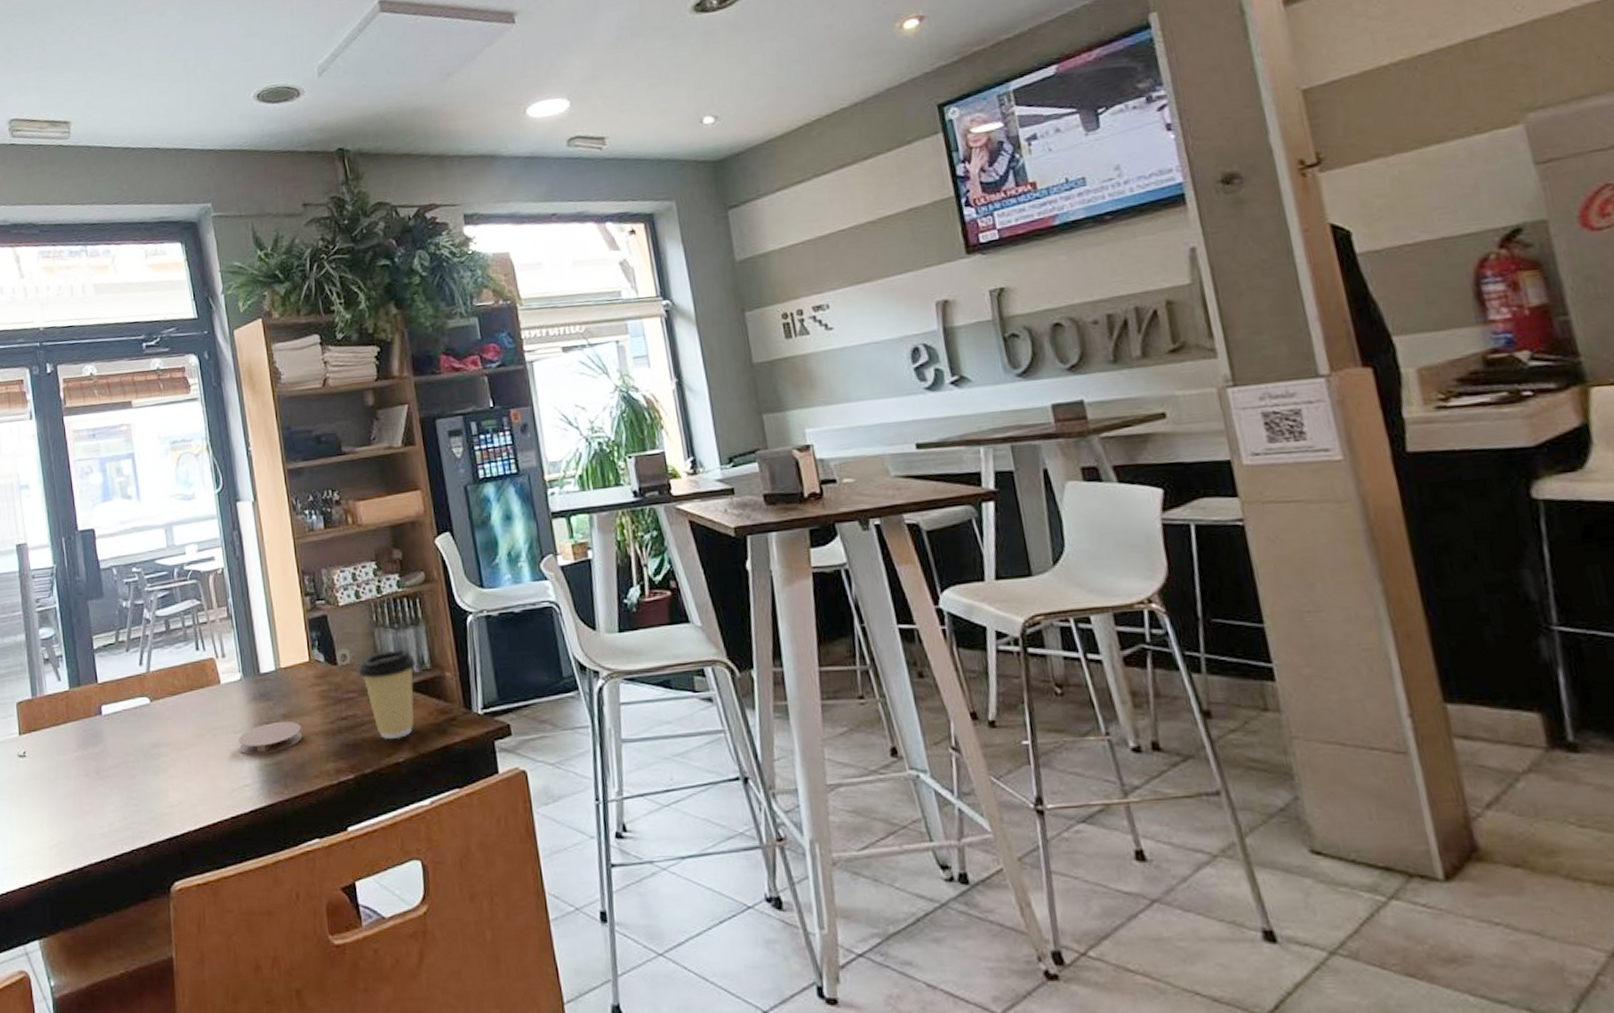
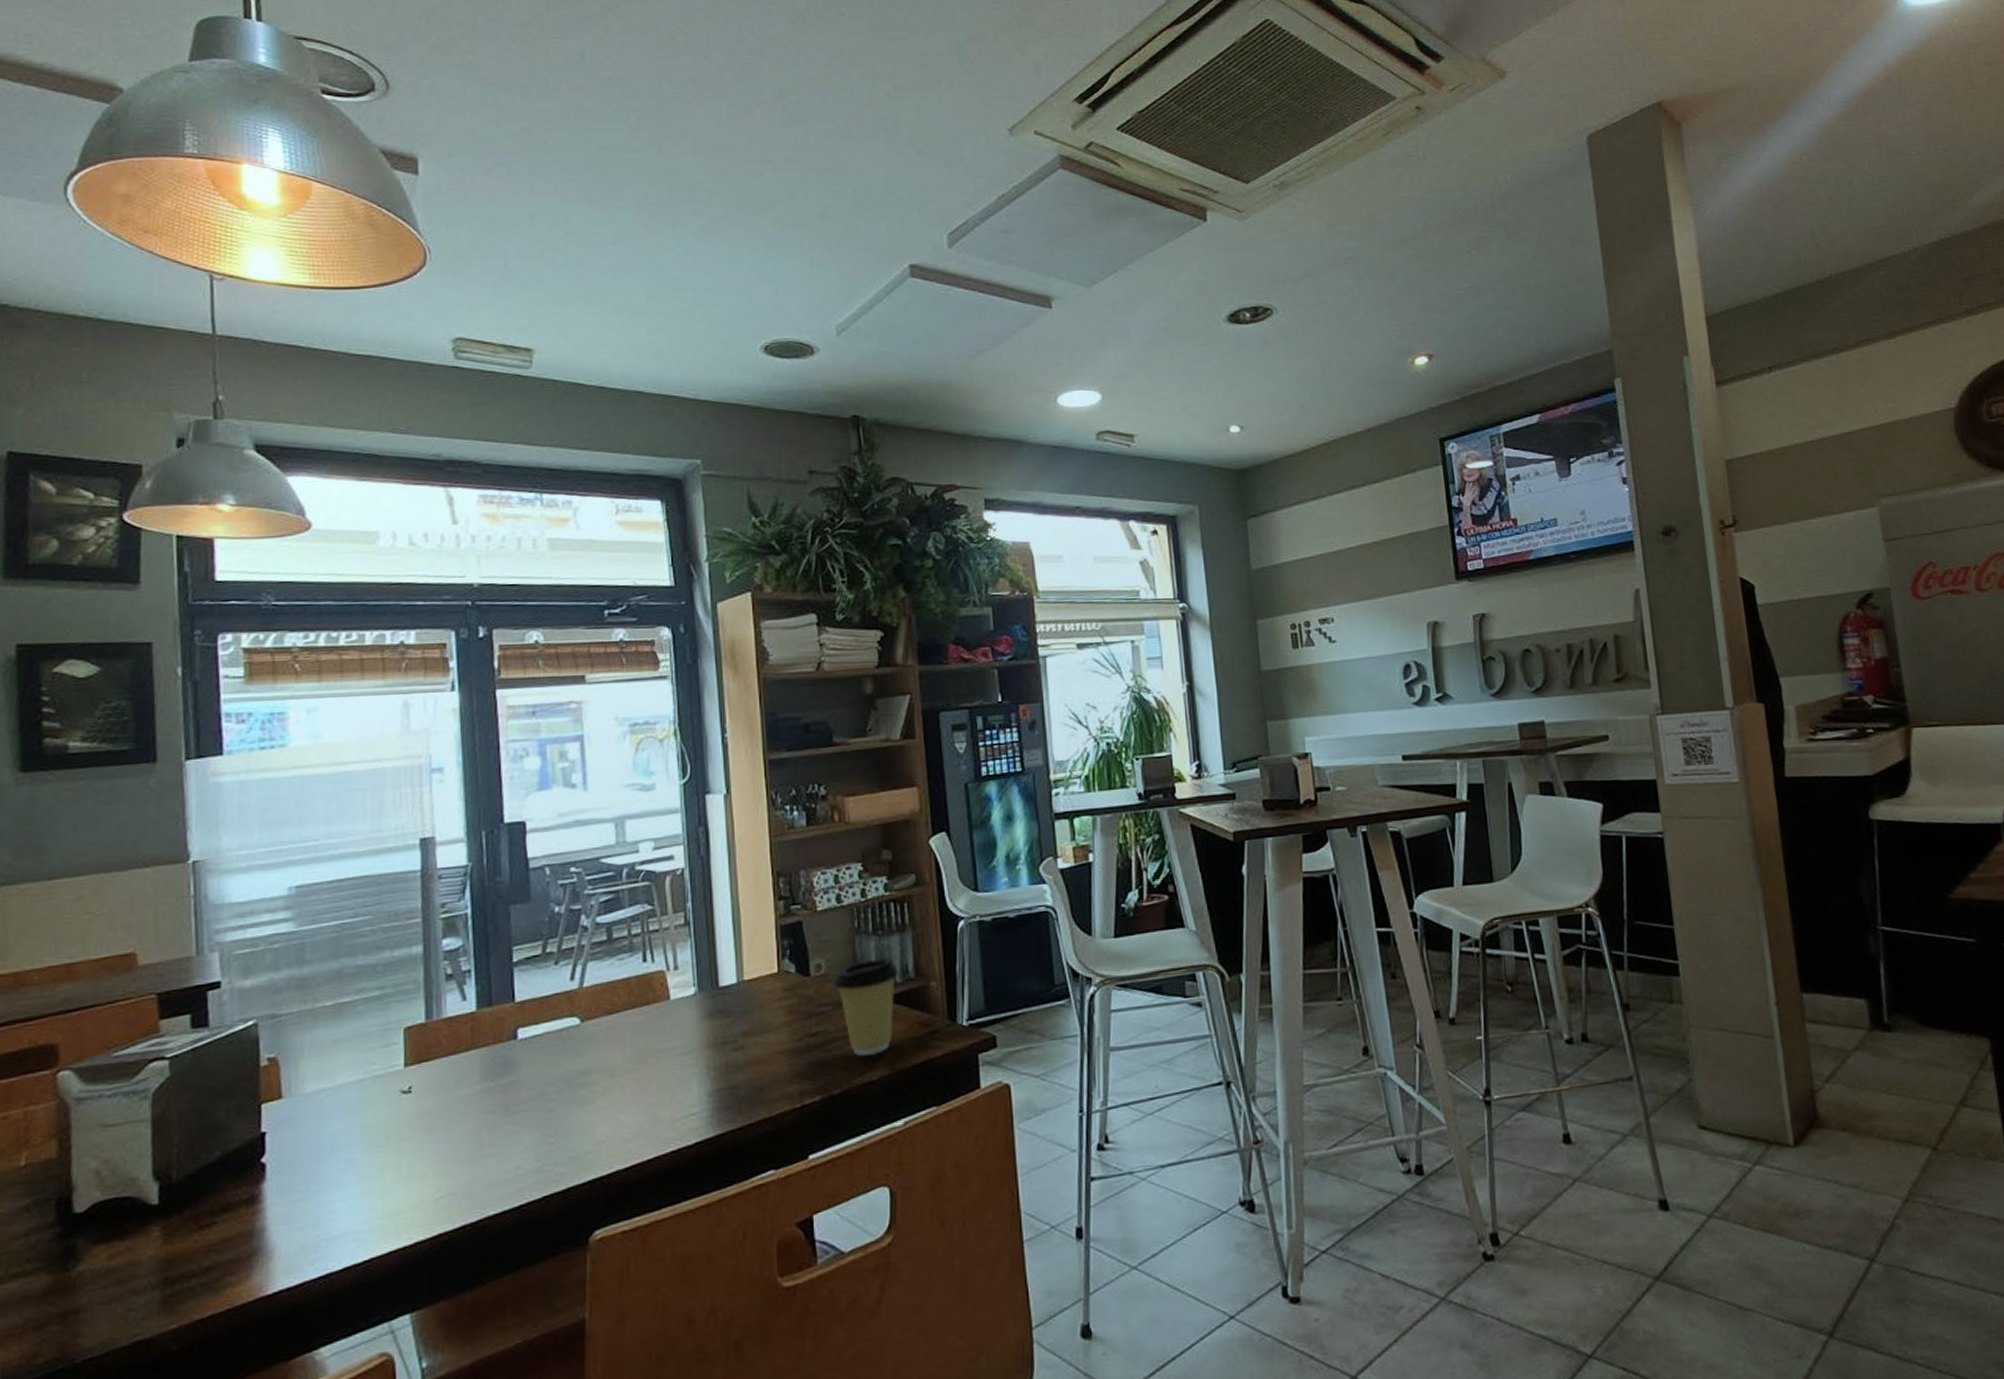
coaster: present [238,721,303,756] -> none [686,1039,764,1080]

